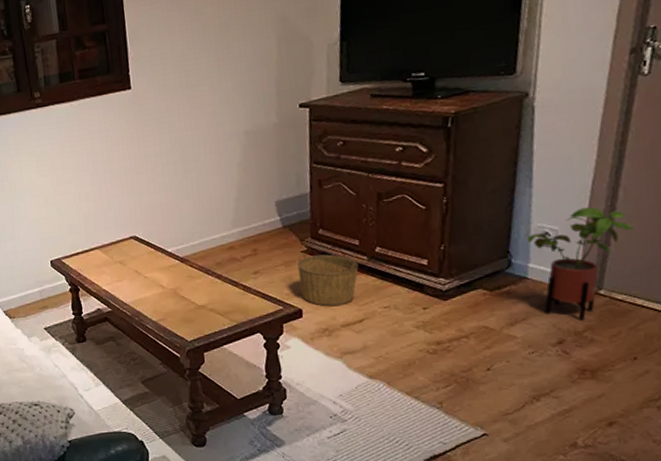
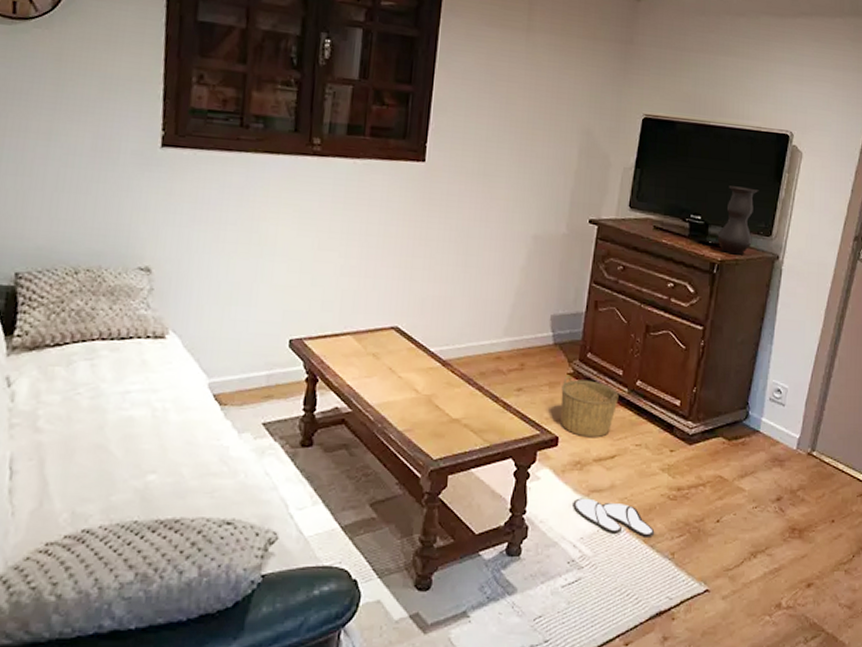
slippers: none [327,360,418,390] -> present [573,498,655,537]
vase: none [447,27,493,104] -> present [717,186,759,255]
house plant: present [527,206,634,321] -> none [763,371,843,479]

